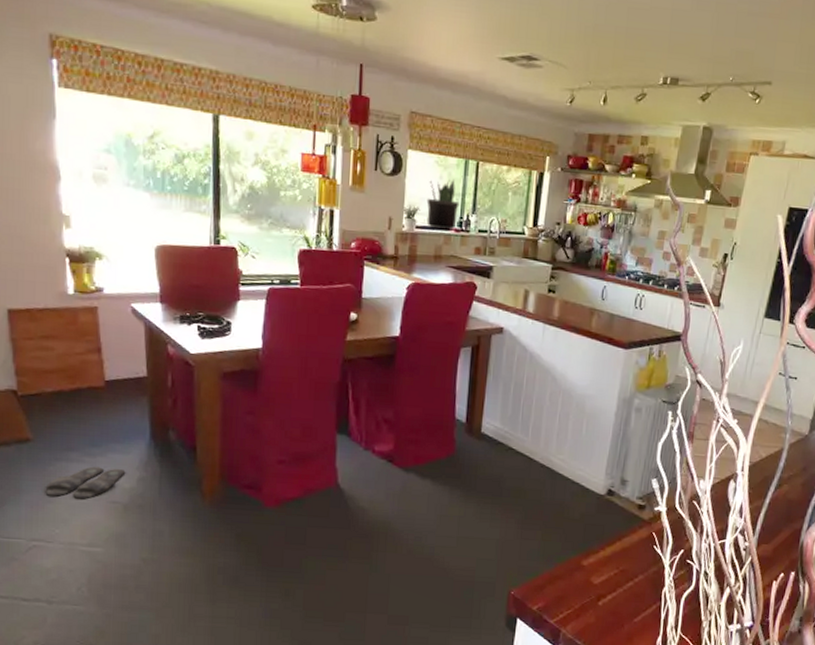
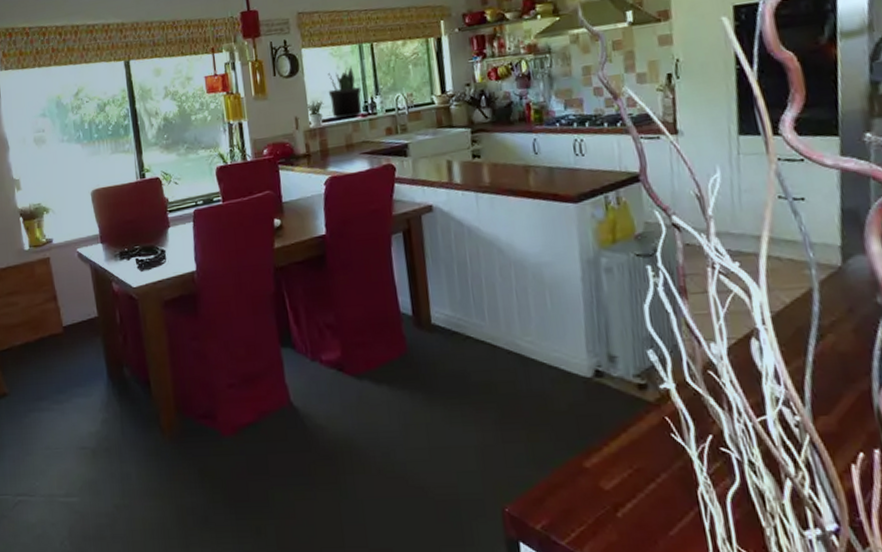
slippers: present [45,466,124,499] -> none [23,412,89,449]

